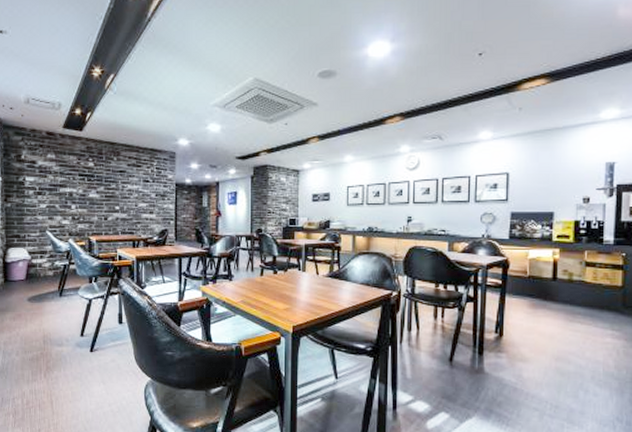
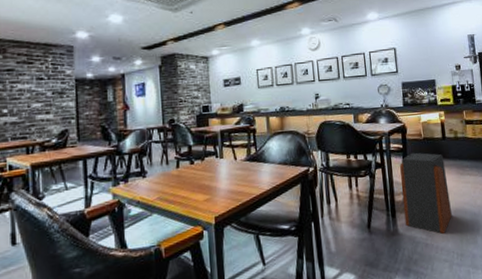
speaker: none [493,290,552,382] -> present [400,152,452,235]

